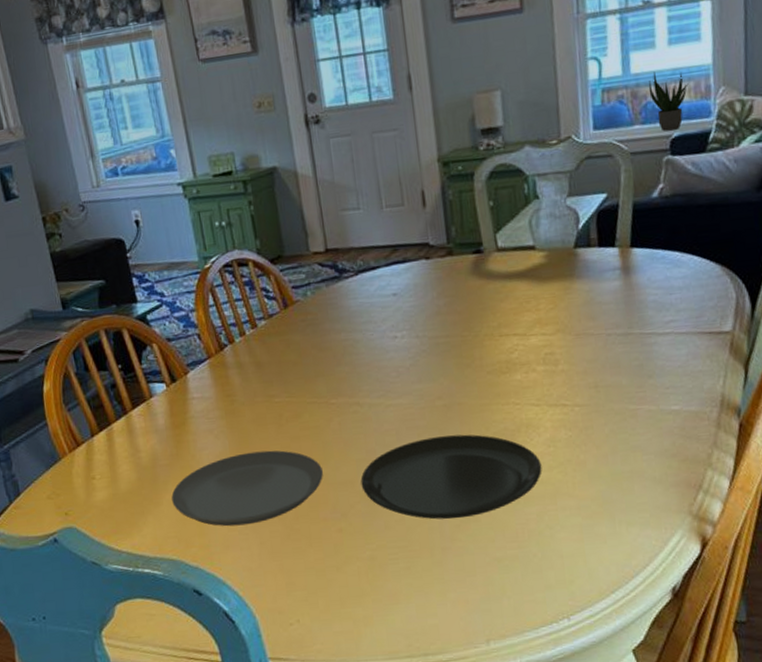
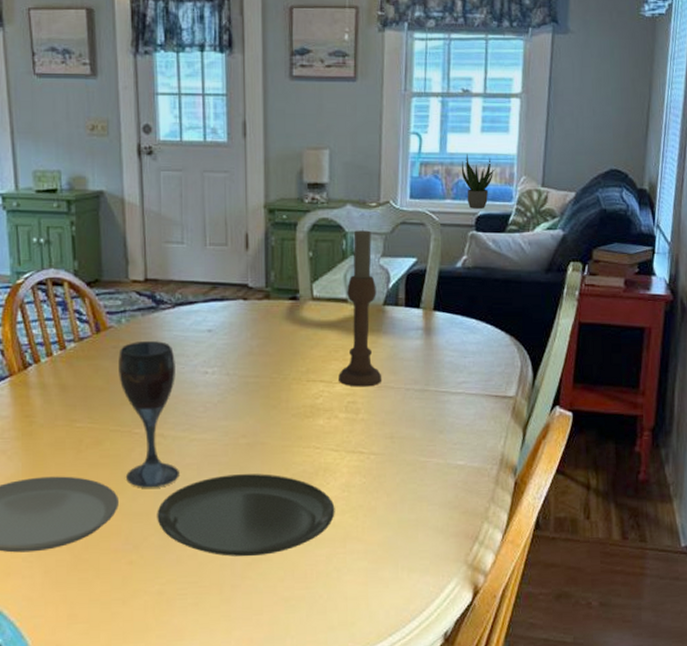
cup: none [307,309,379,457] -> present [118,340,179,488]
candlestick: none [532,170,580,338] -> present [339,229,382,387]

